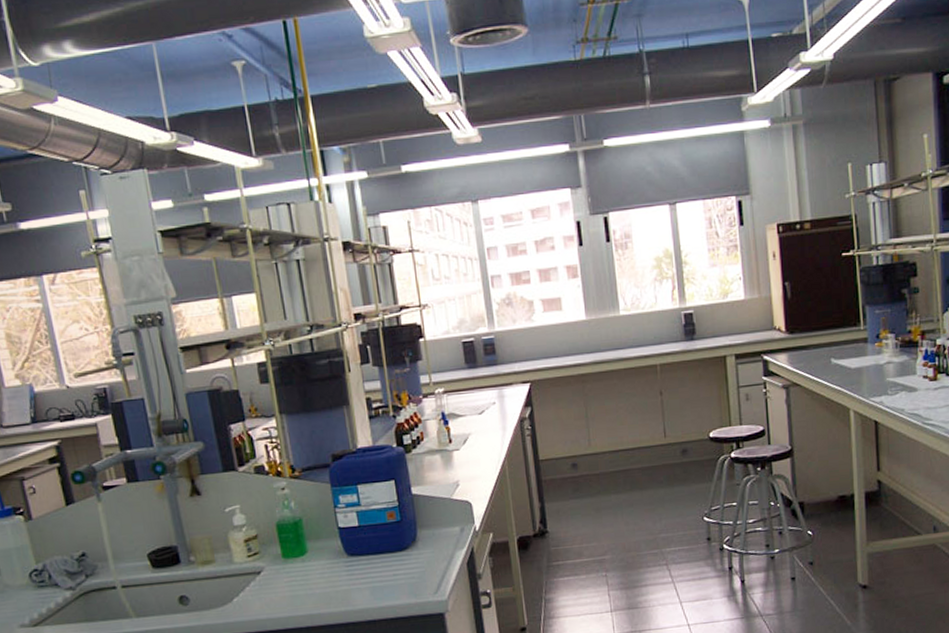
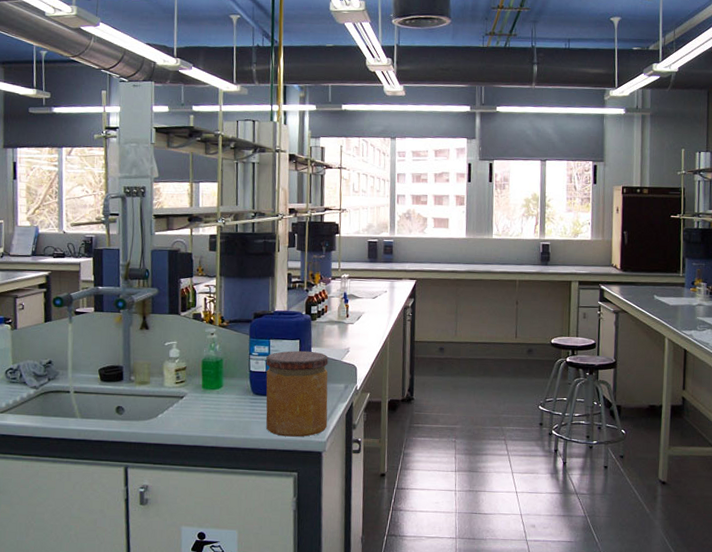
jar: none [356,492,446,602] -> present [266,350,328,437]

